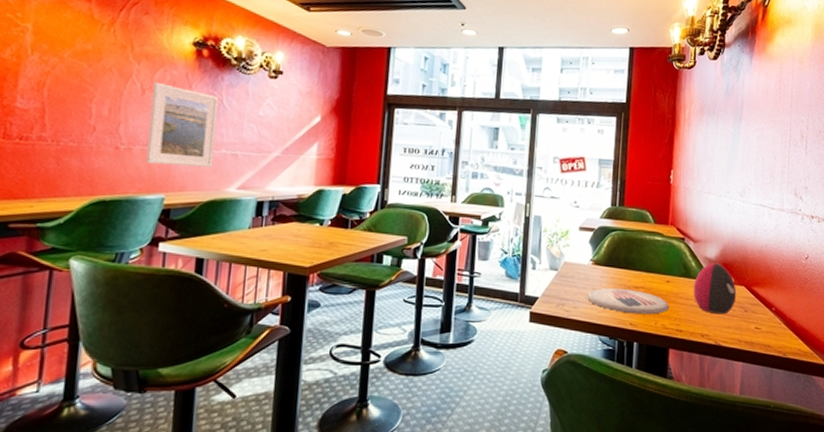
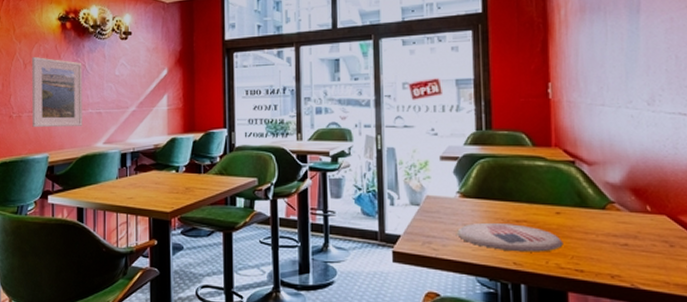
decorative egg: present [693,263,737,315] -> none [593,188,656,251]

